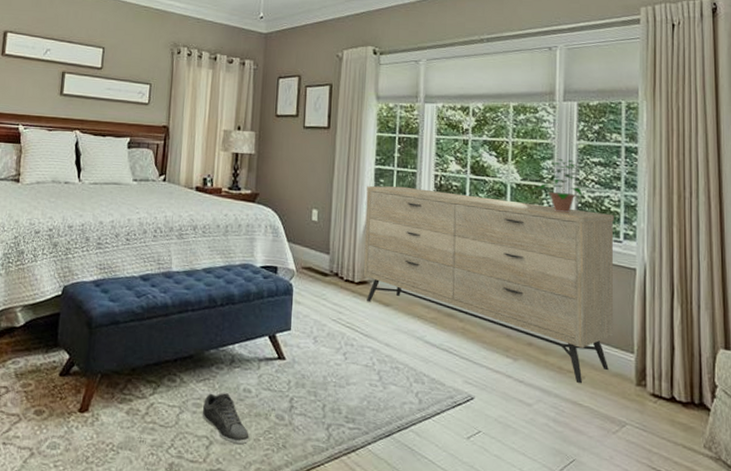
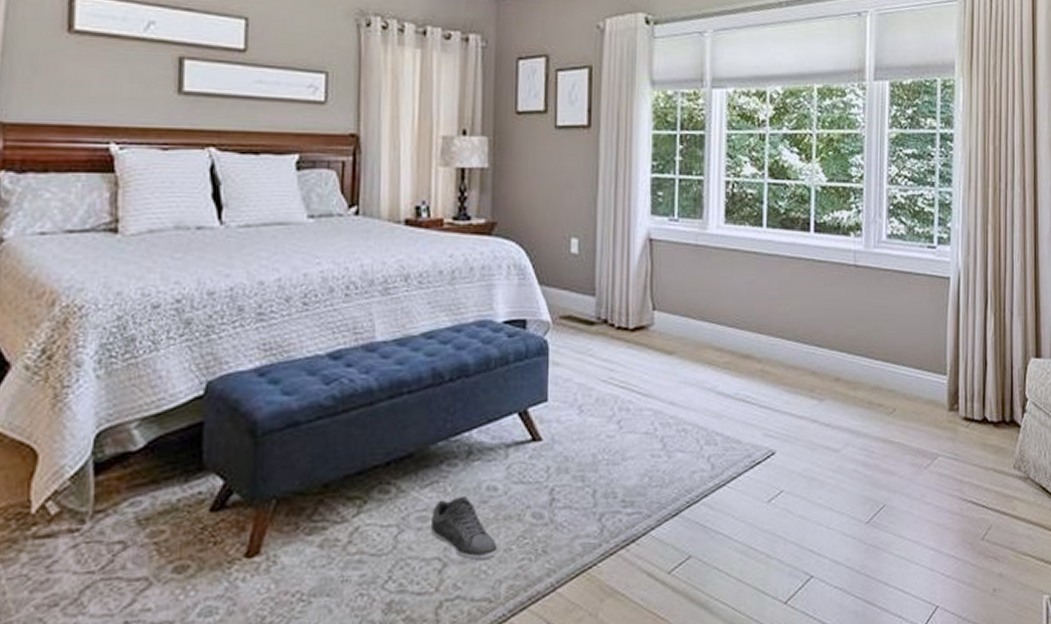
dresser: present [363,185,614,384] -> none [639,199,928,418]
potted plant: present [529,158,594,213] -> none [836,151,907,218]

